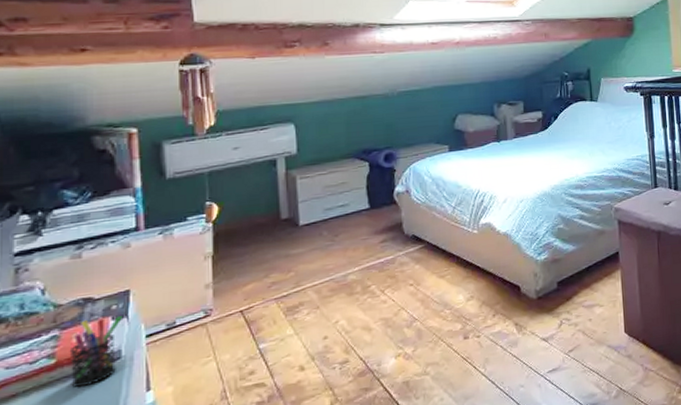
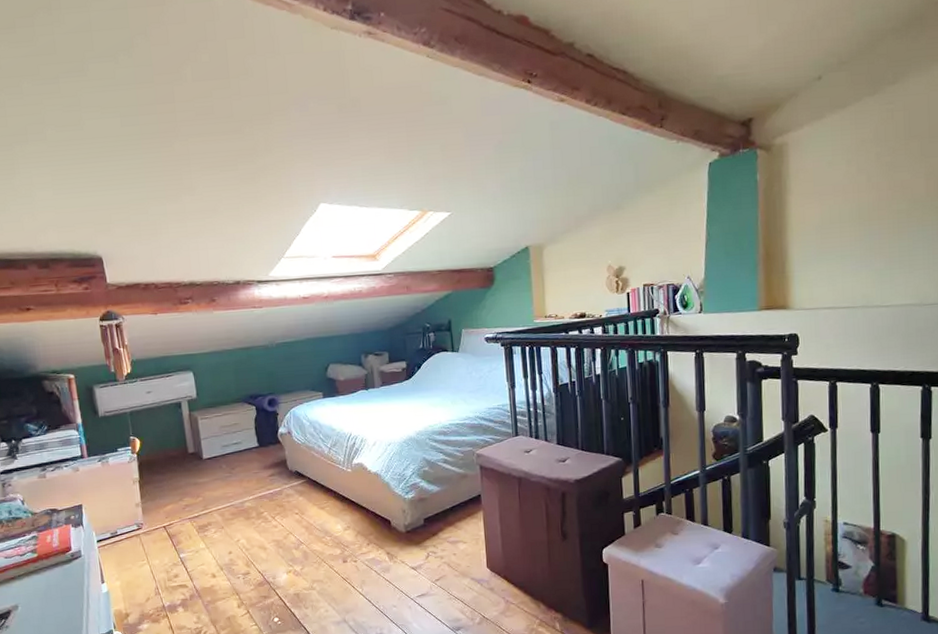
pen holder: present [69,316,122,388] -> none [45,524,79,577]

